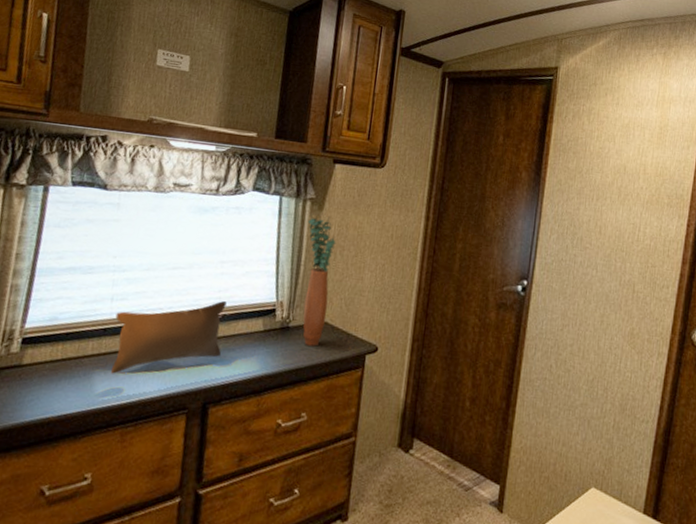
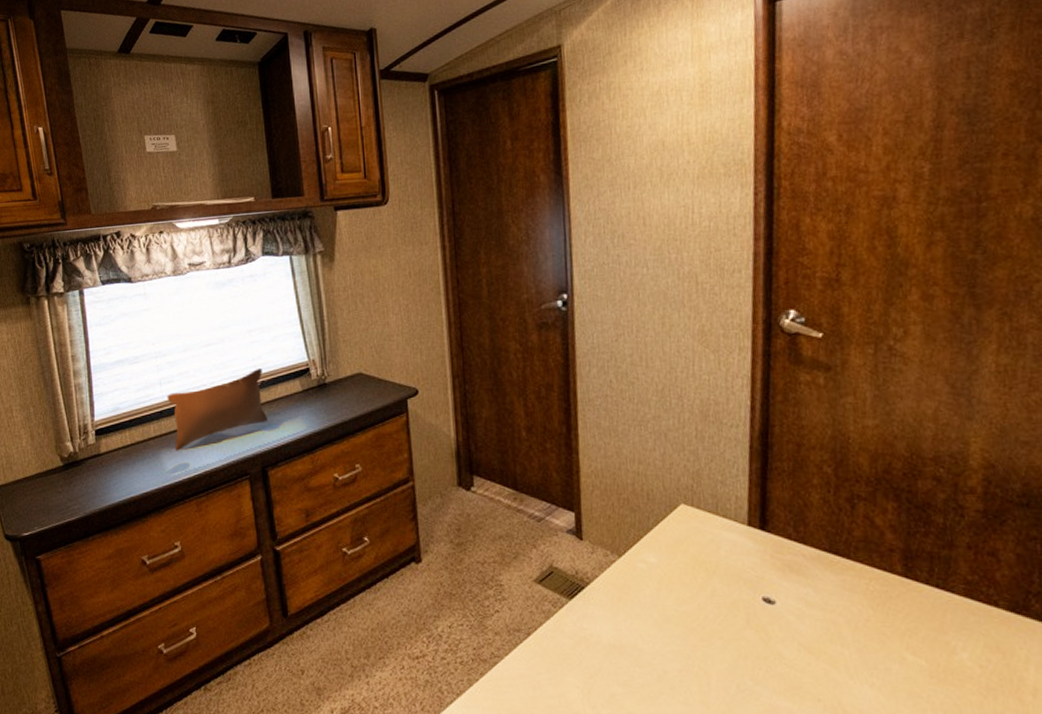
vase: present [302,212,336,347] -> none [321,266,360,399]

